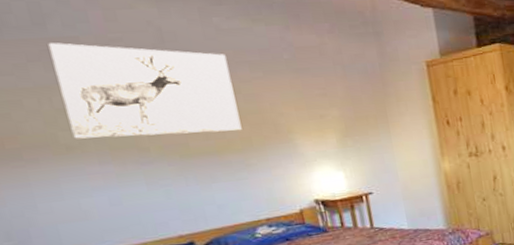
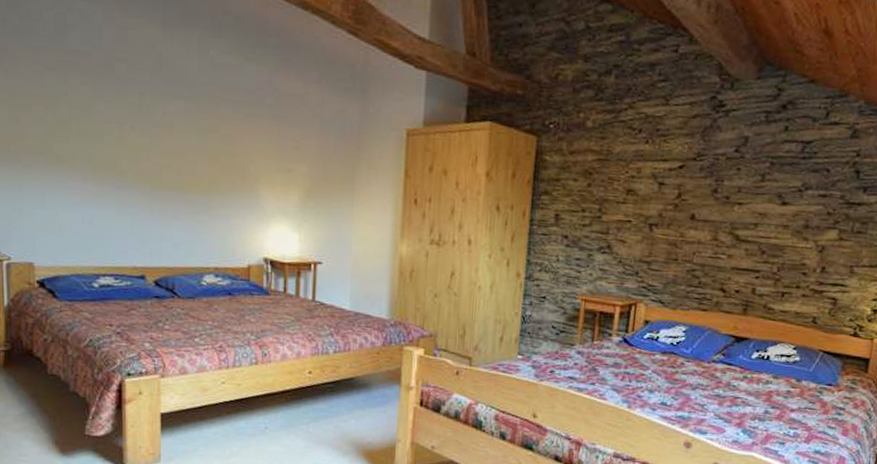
wall art: present [48,42,242,139] -> none [64,54,213,171]

